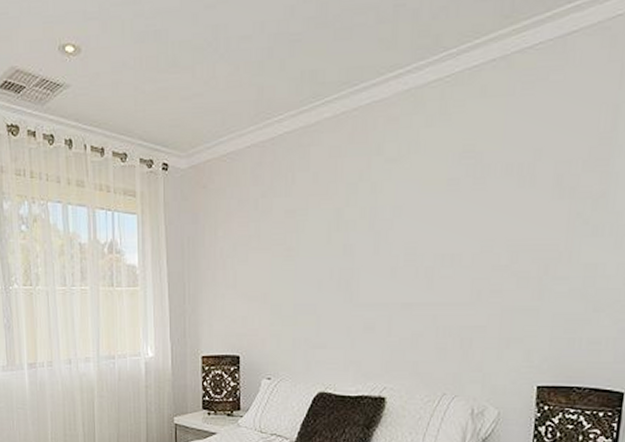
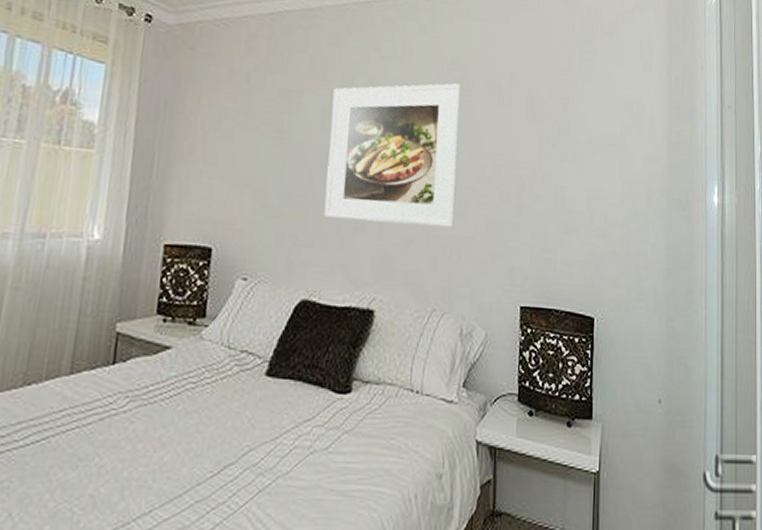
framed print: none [334,173,475,321] -> present [324,83,462,228]

